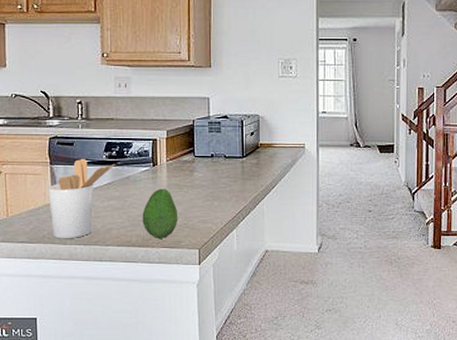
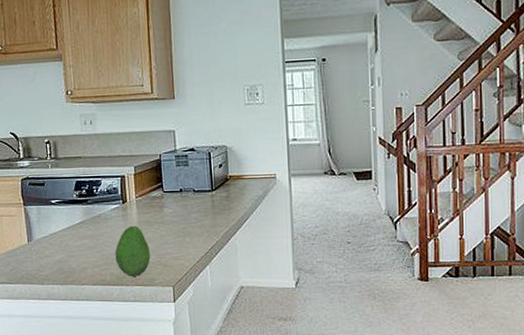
utensil holder: present [48,158,116,239] -> none [23,198,86,279]

